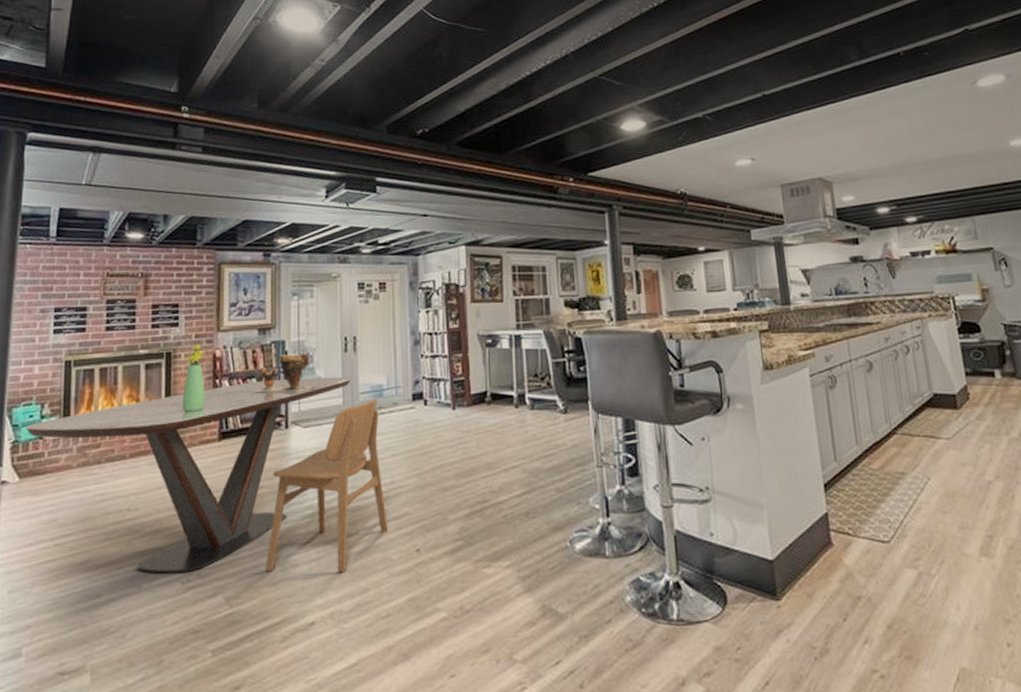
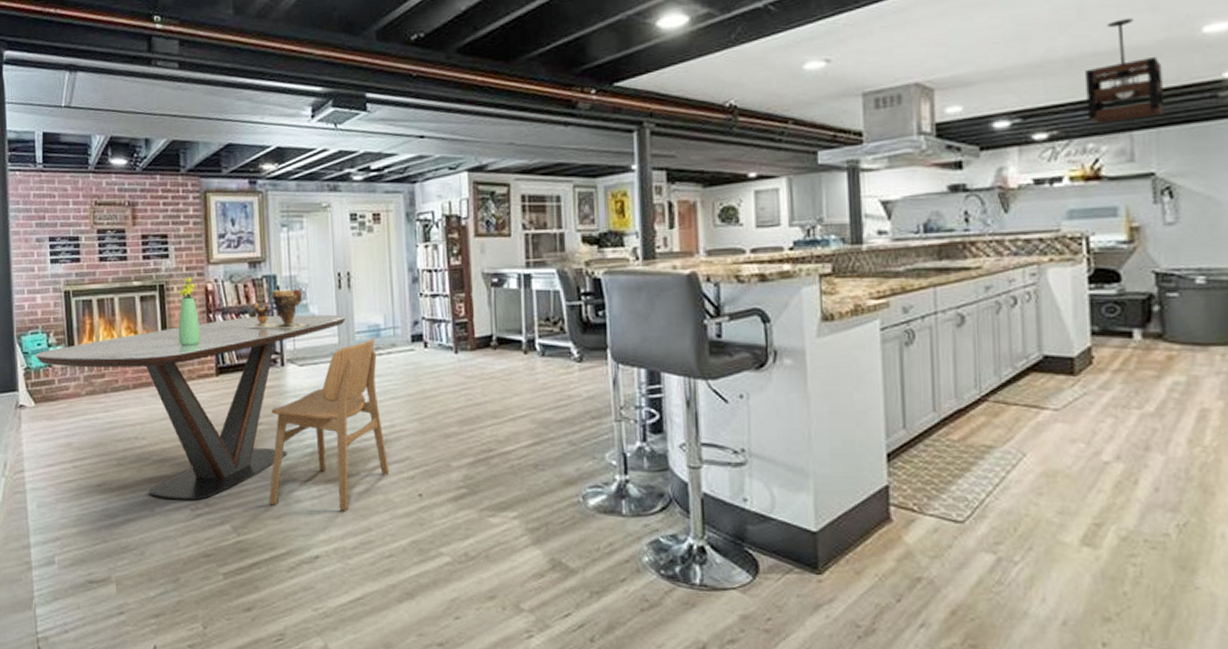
pendant light: none [936,134,994,211] -> present [1086,18,1165,125]

